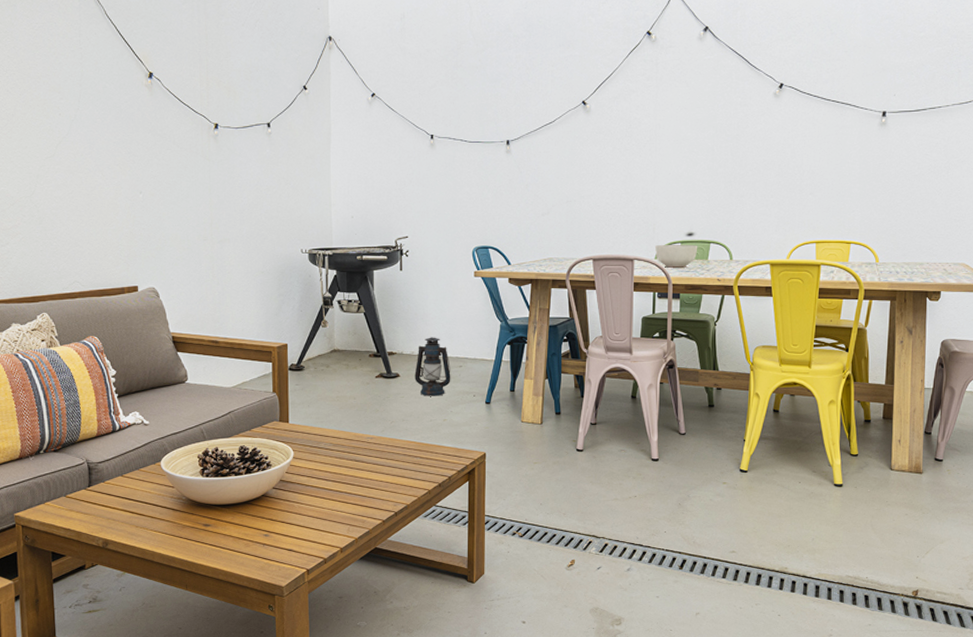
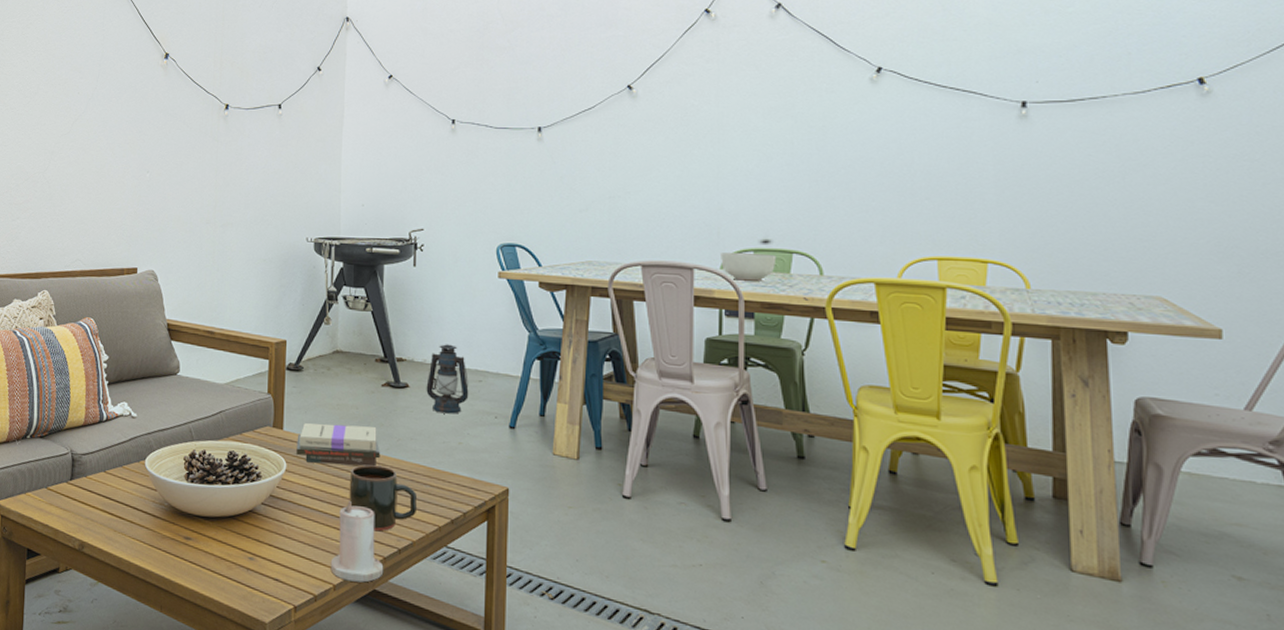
books: none [302,413,377,449] -> present [296,423,381,467]
candle: none [337,478,383,543] -> present [330,501,384,583]
mug: none [350,445,410,500] -> present [349,464,418,532]

